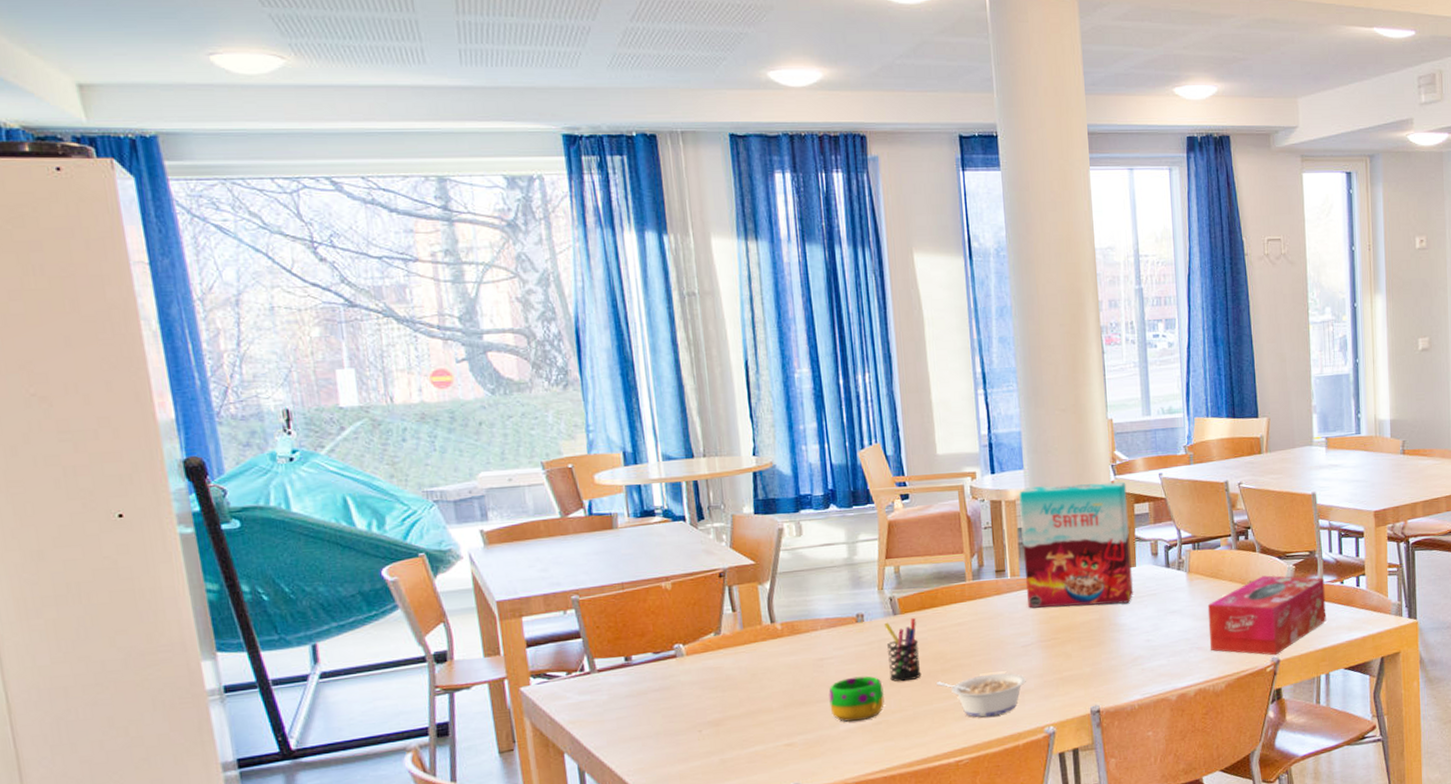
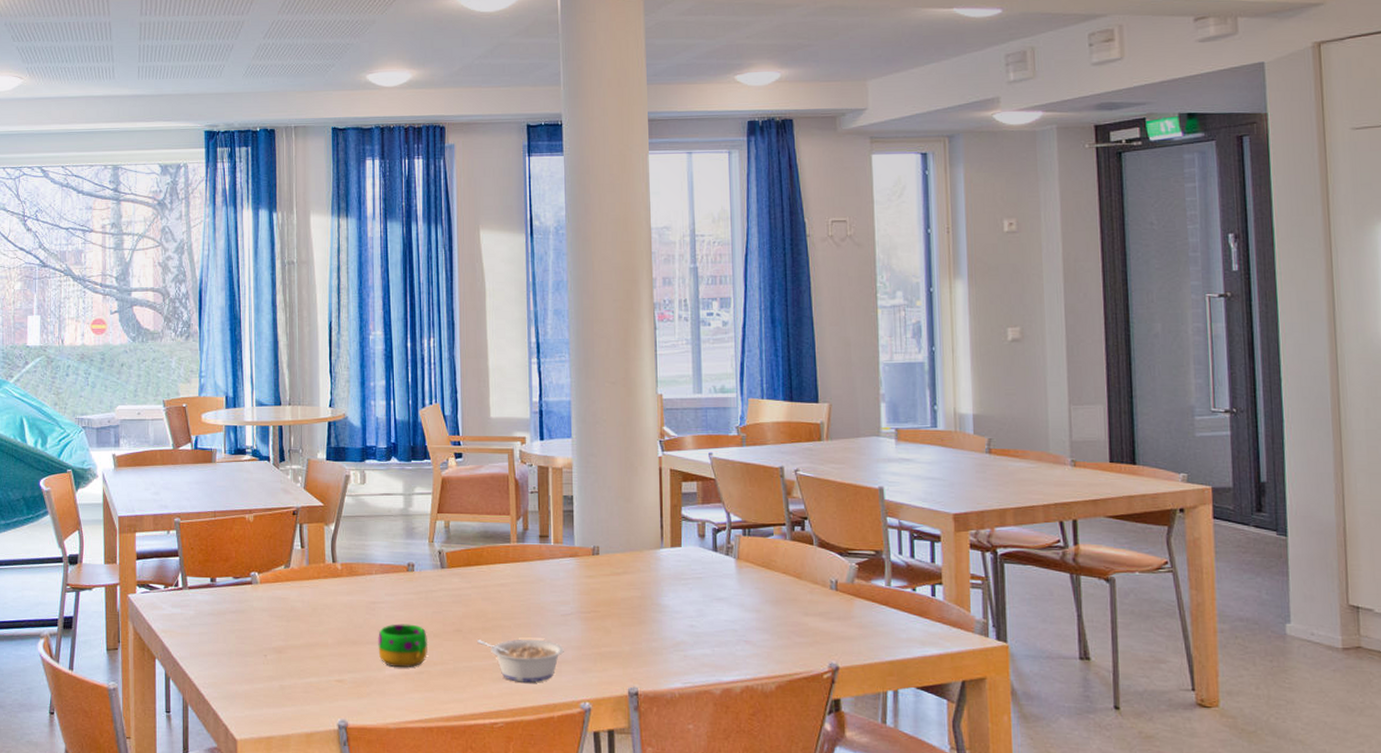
pen holder: present [884,617,922,682] -> none [432,572,463,635]
cereal box: present [1019,481,1134,609] -> none [566,456,679,584]
tissue box: present [1207,575,1326,656] -> none [757,572,895,661]

